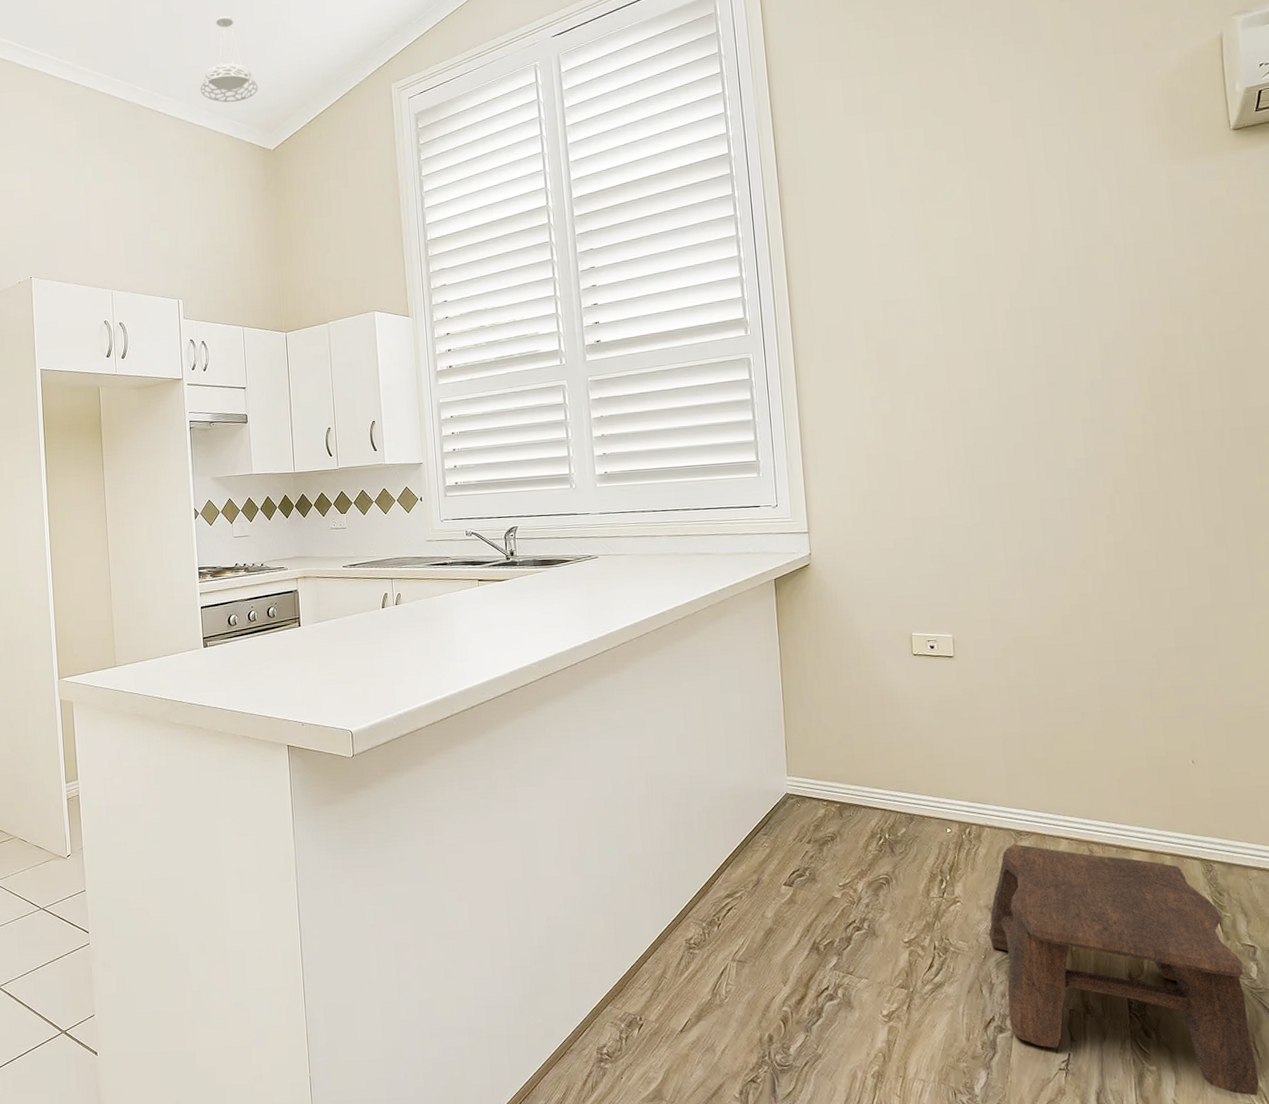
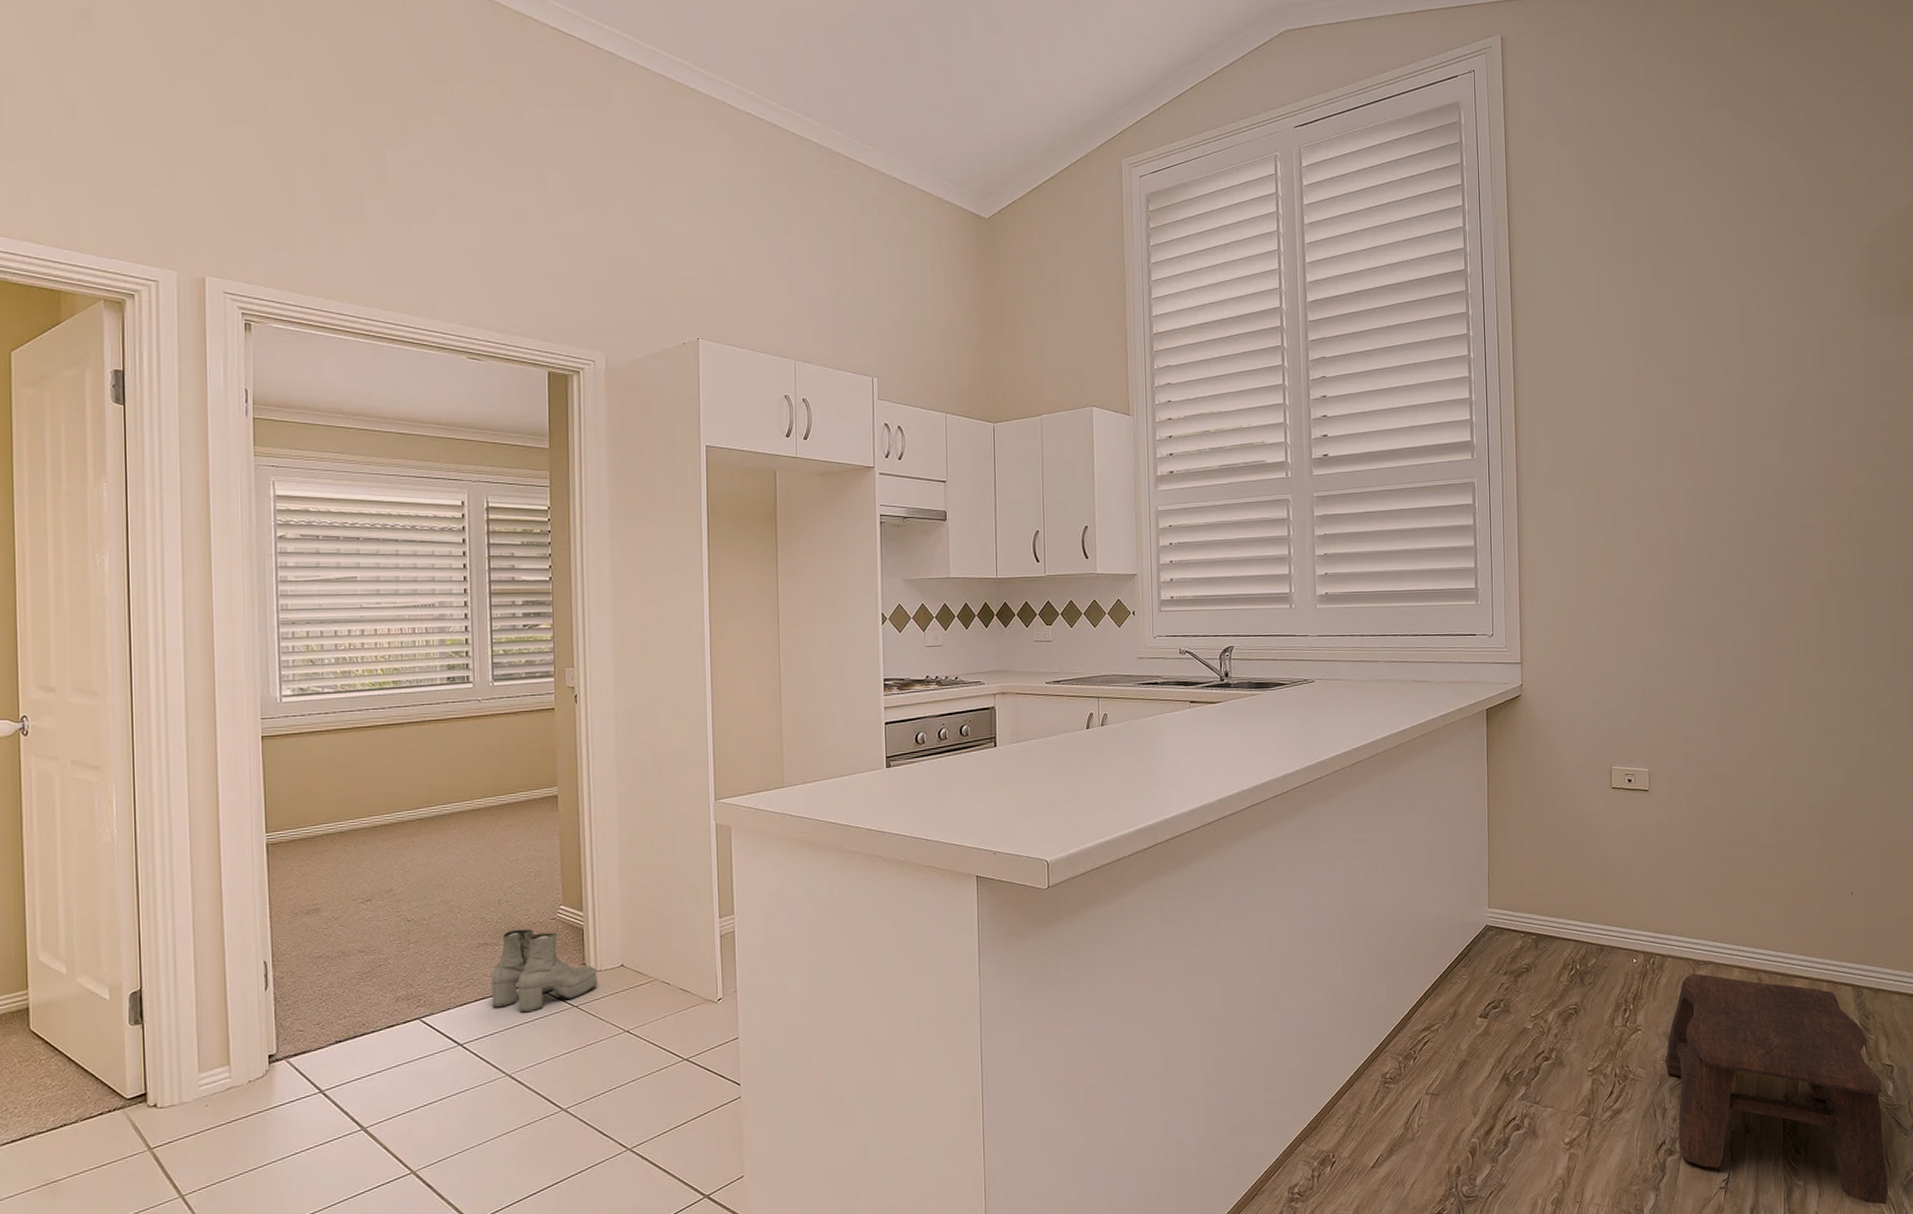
pendant light: present [200,16,258,103] -> none [907,61,974,160]

